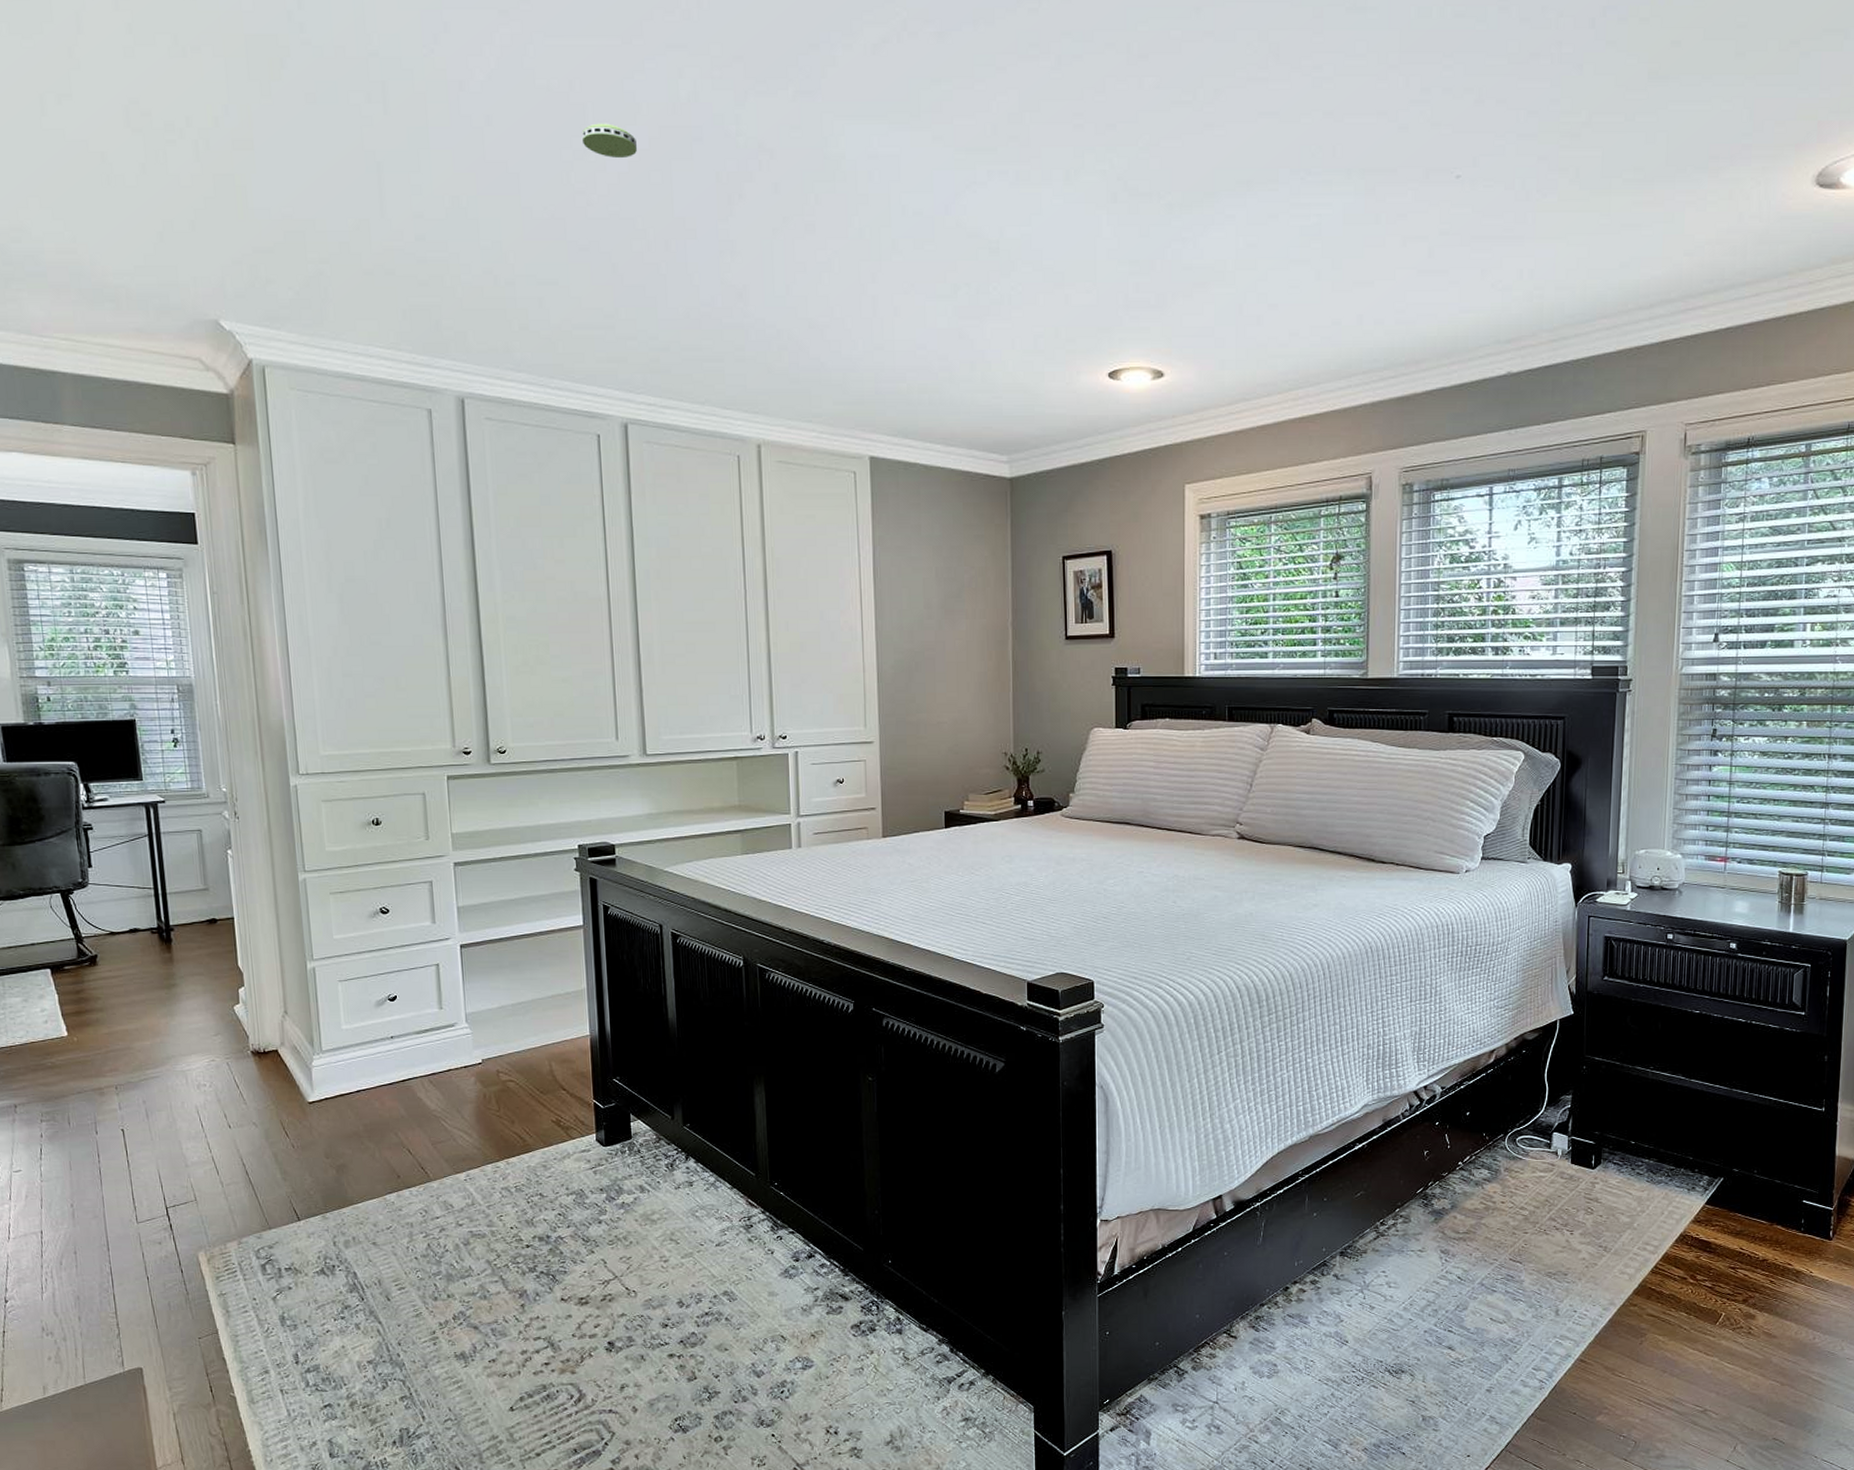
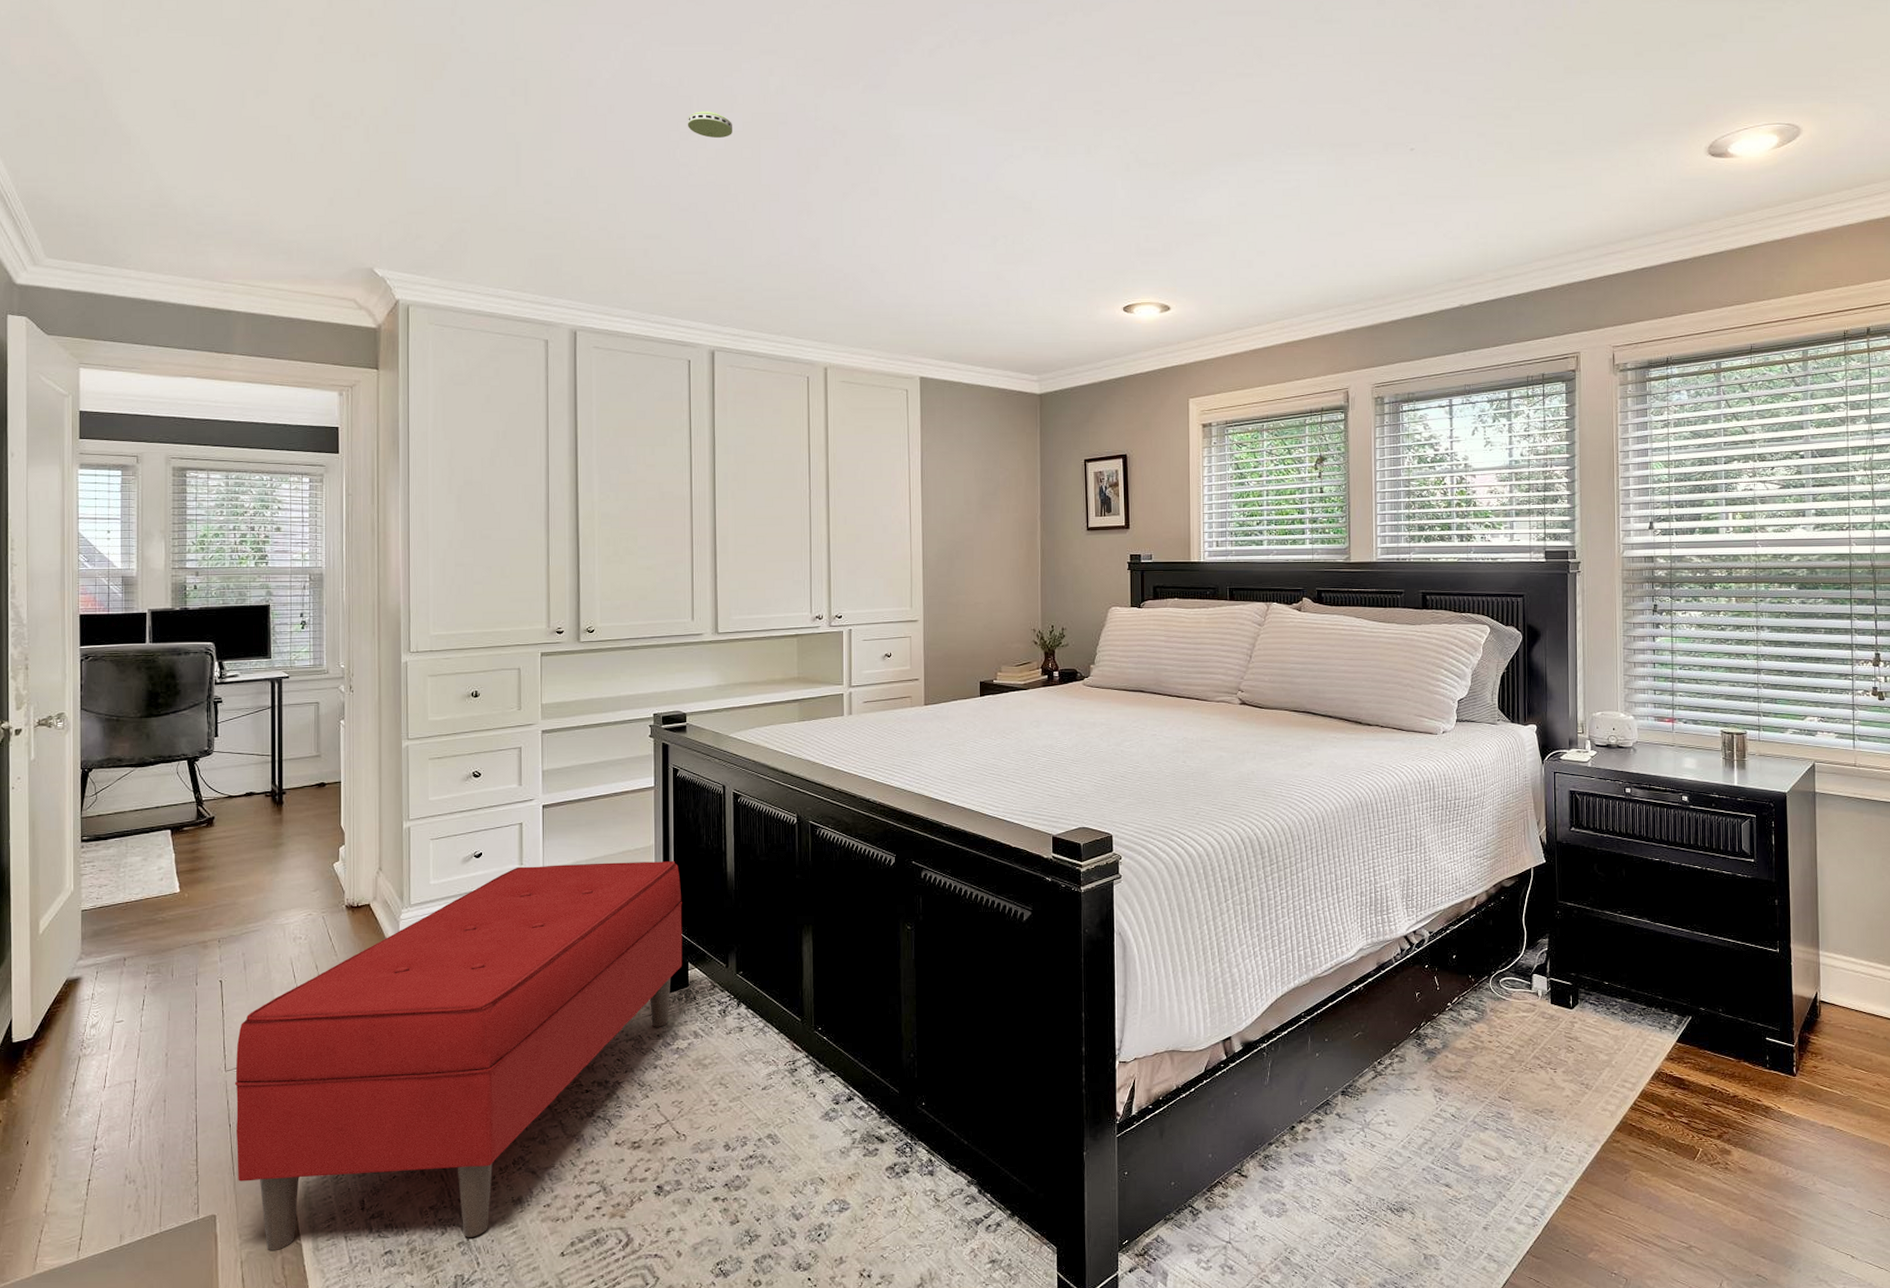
bench: none [146,1006,624,1403] -> present [235,861,683,1250]

